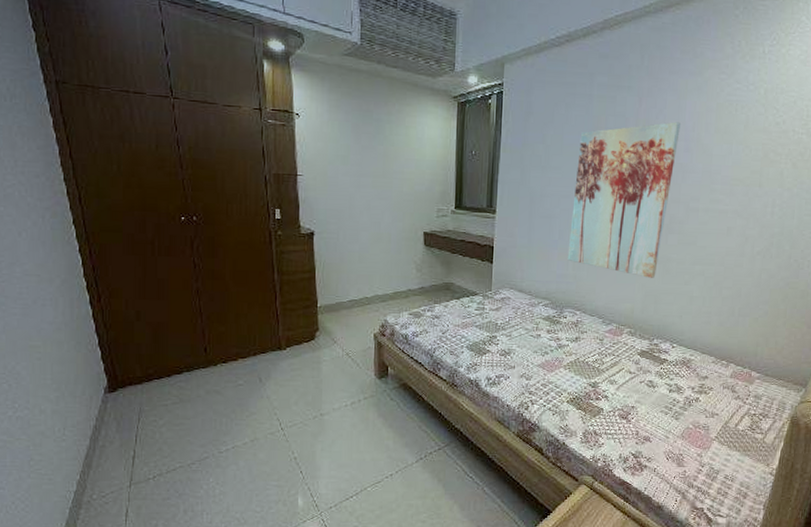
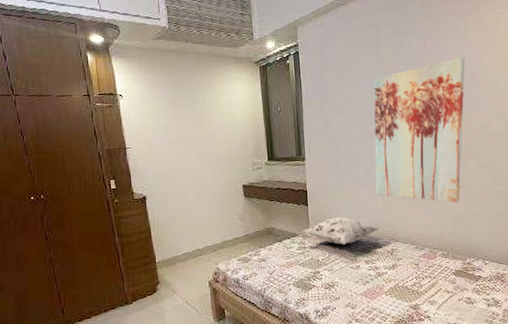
decorative pillow: none [483,279,568,311] -> present [302,216,381,245]

